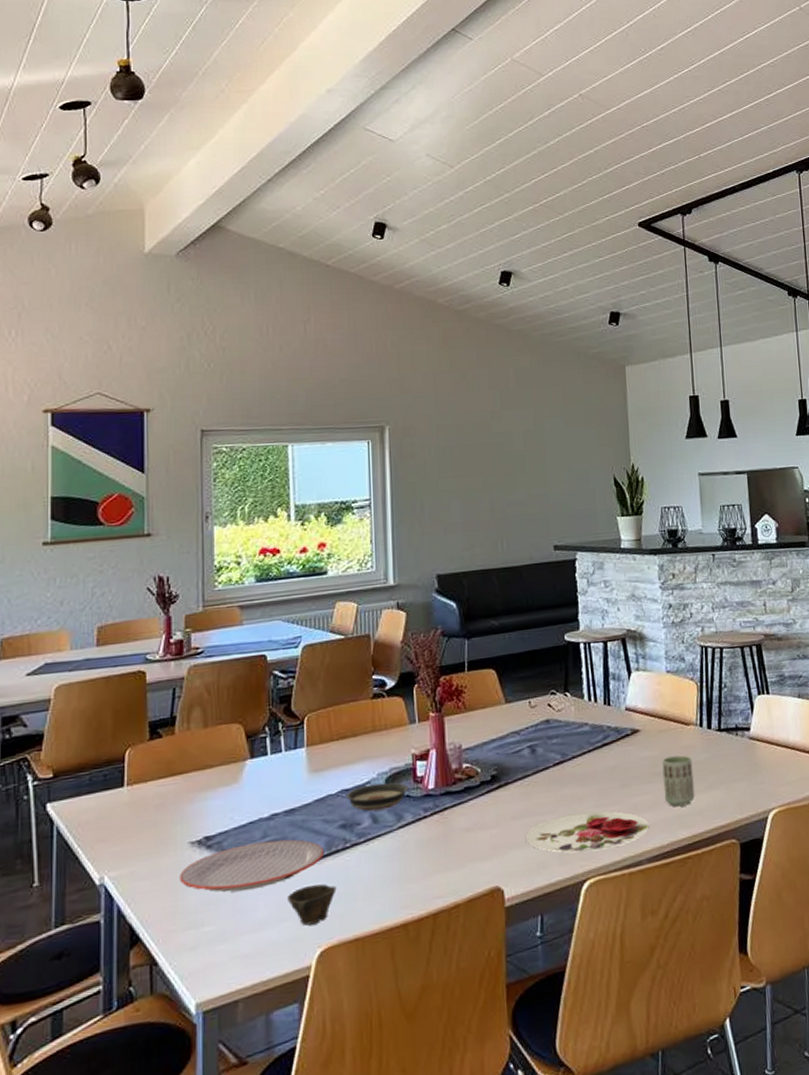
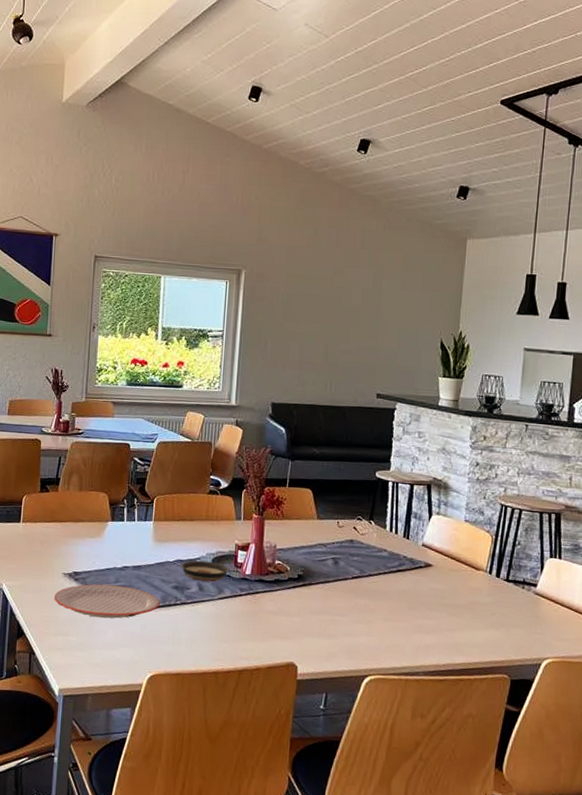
cup: present [288,884,337,926] -> none [130,625,167,655]
plate: present [526,811,649,853] -> none [321,620,429,656]
cup: present [662,755,695,807] -> none [446,593,477,637]

